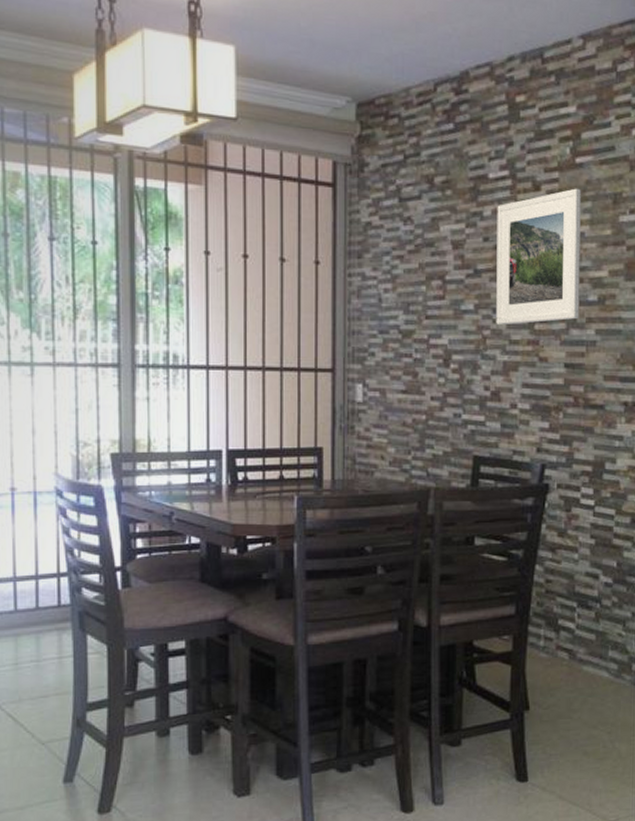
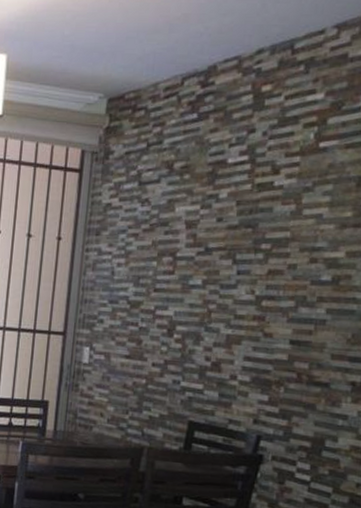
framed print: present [496,188,581,326] -> none [223,171,323,301]

